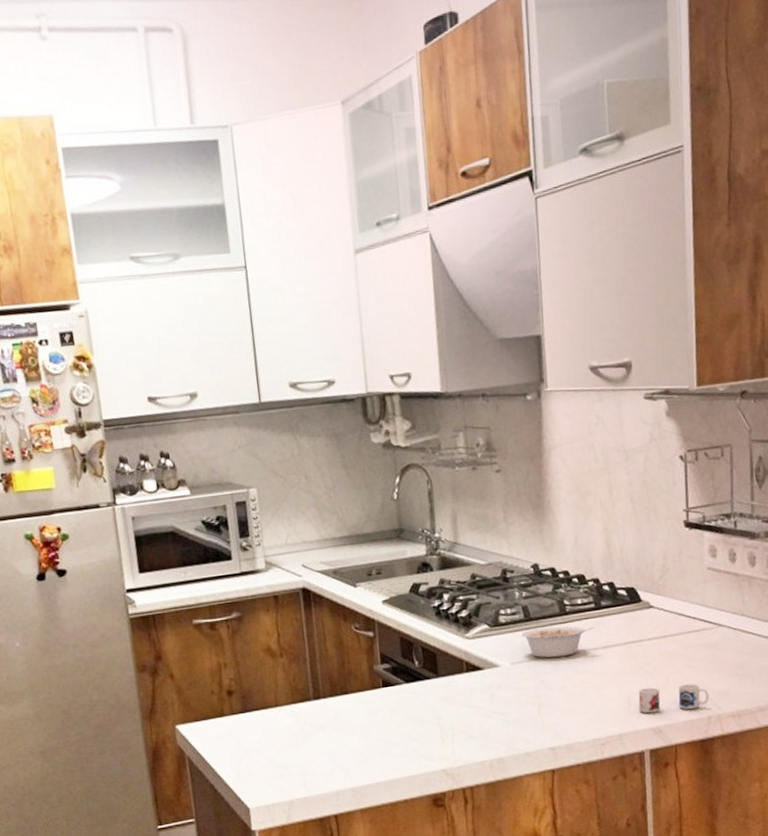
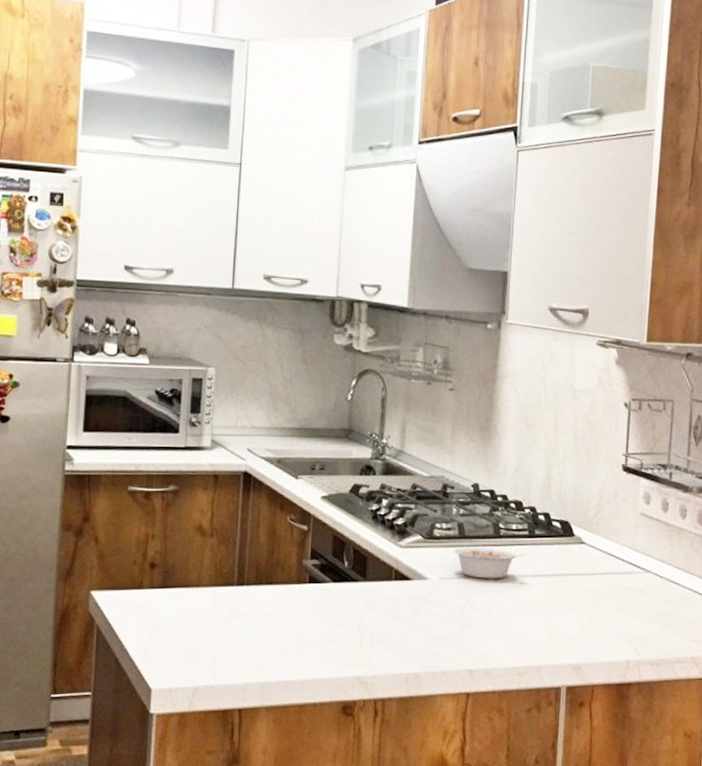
mug: present [638,683,710,714] -> none [561,622,630,651]

